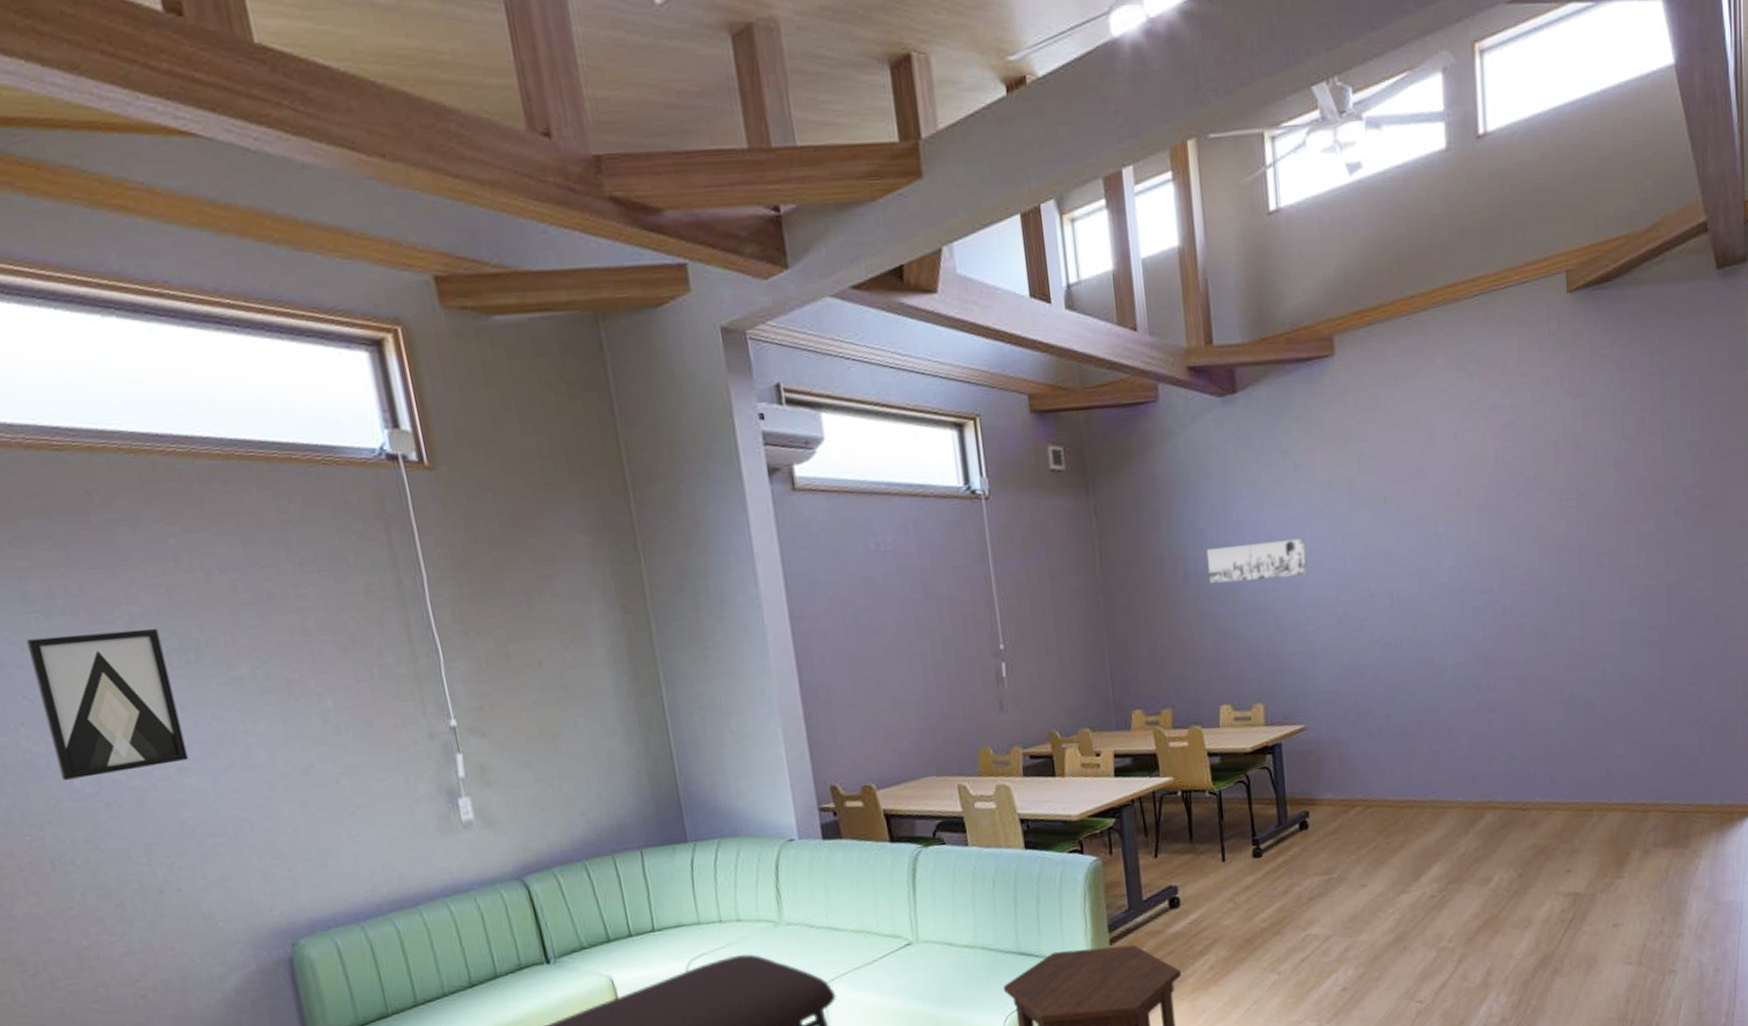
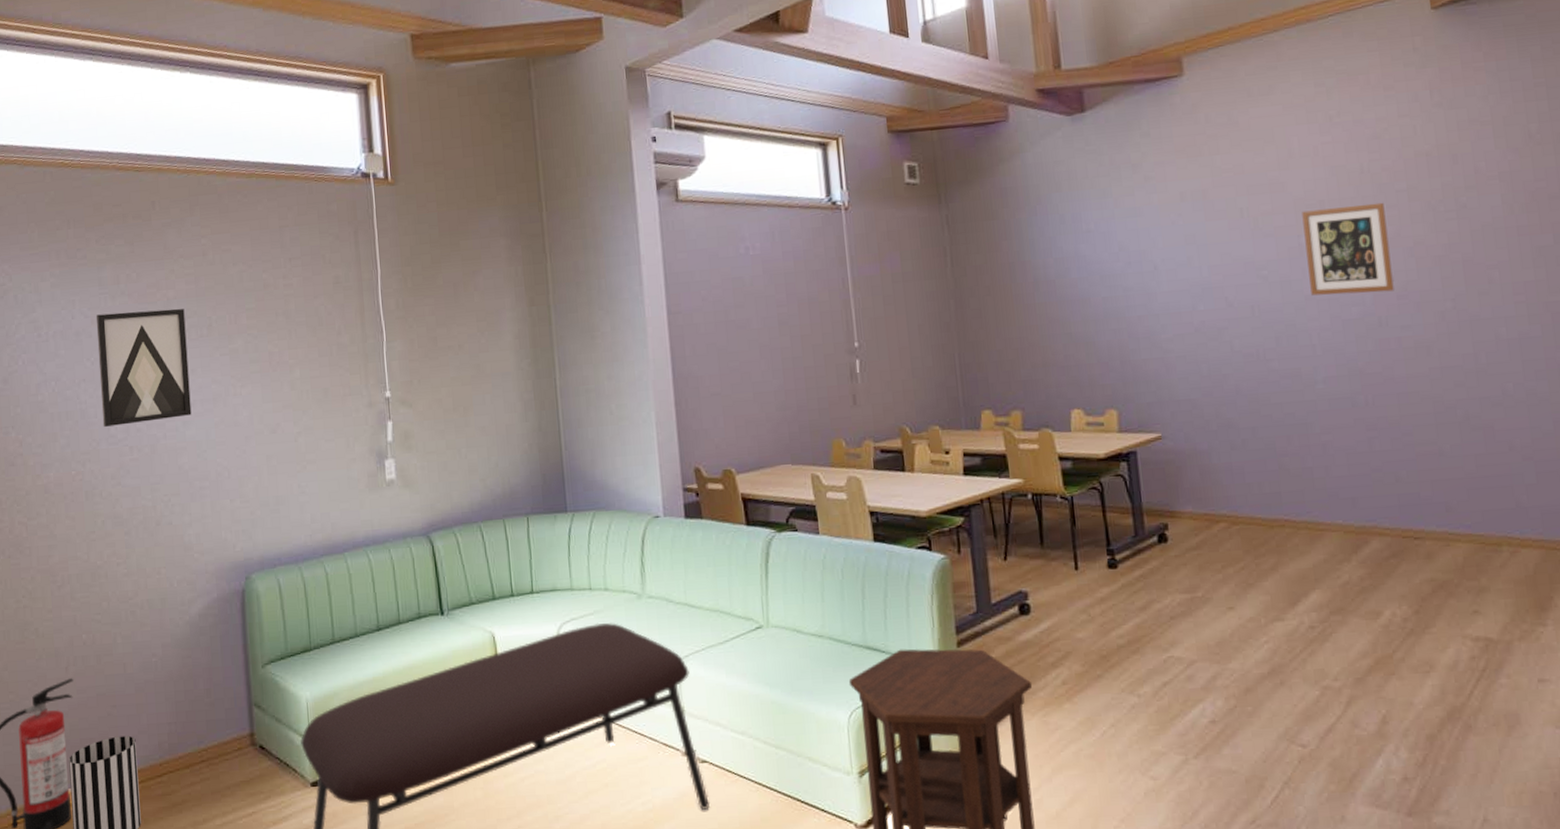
wall art: present [1206,537,1308,584] -> none [1056,247,1161,291]
wall art: none [1440,490,1518,584] -> present [1302,202,1394,296]

